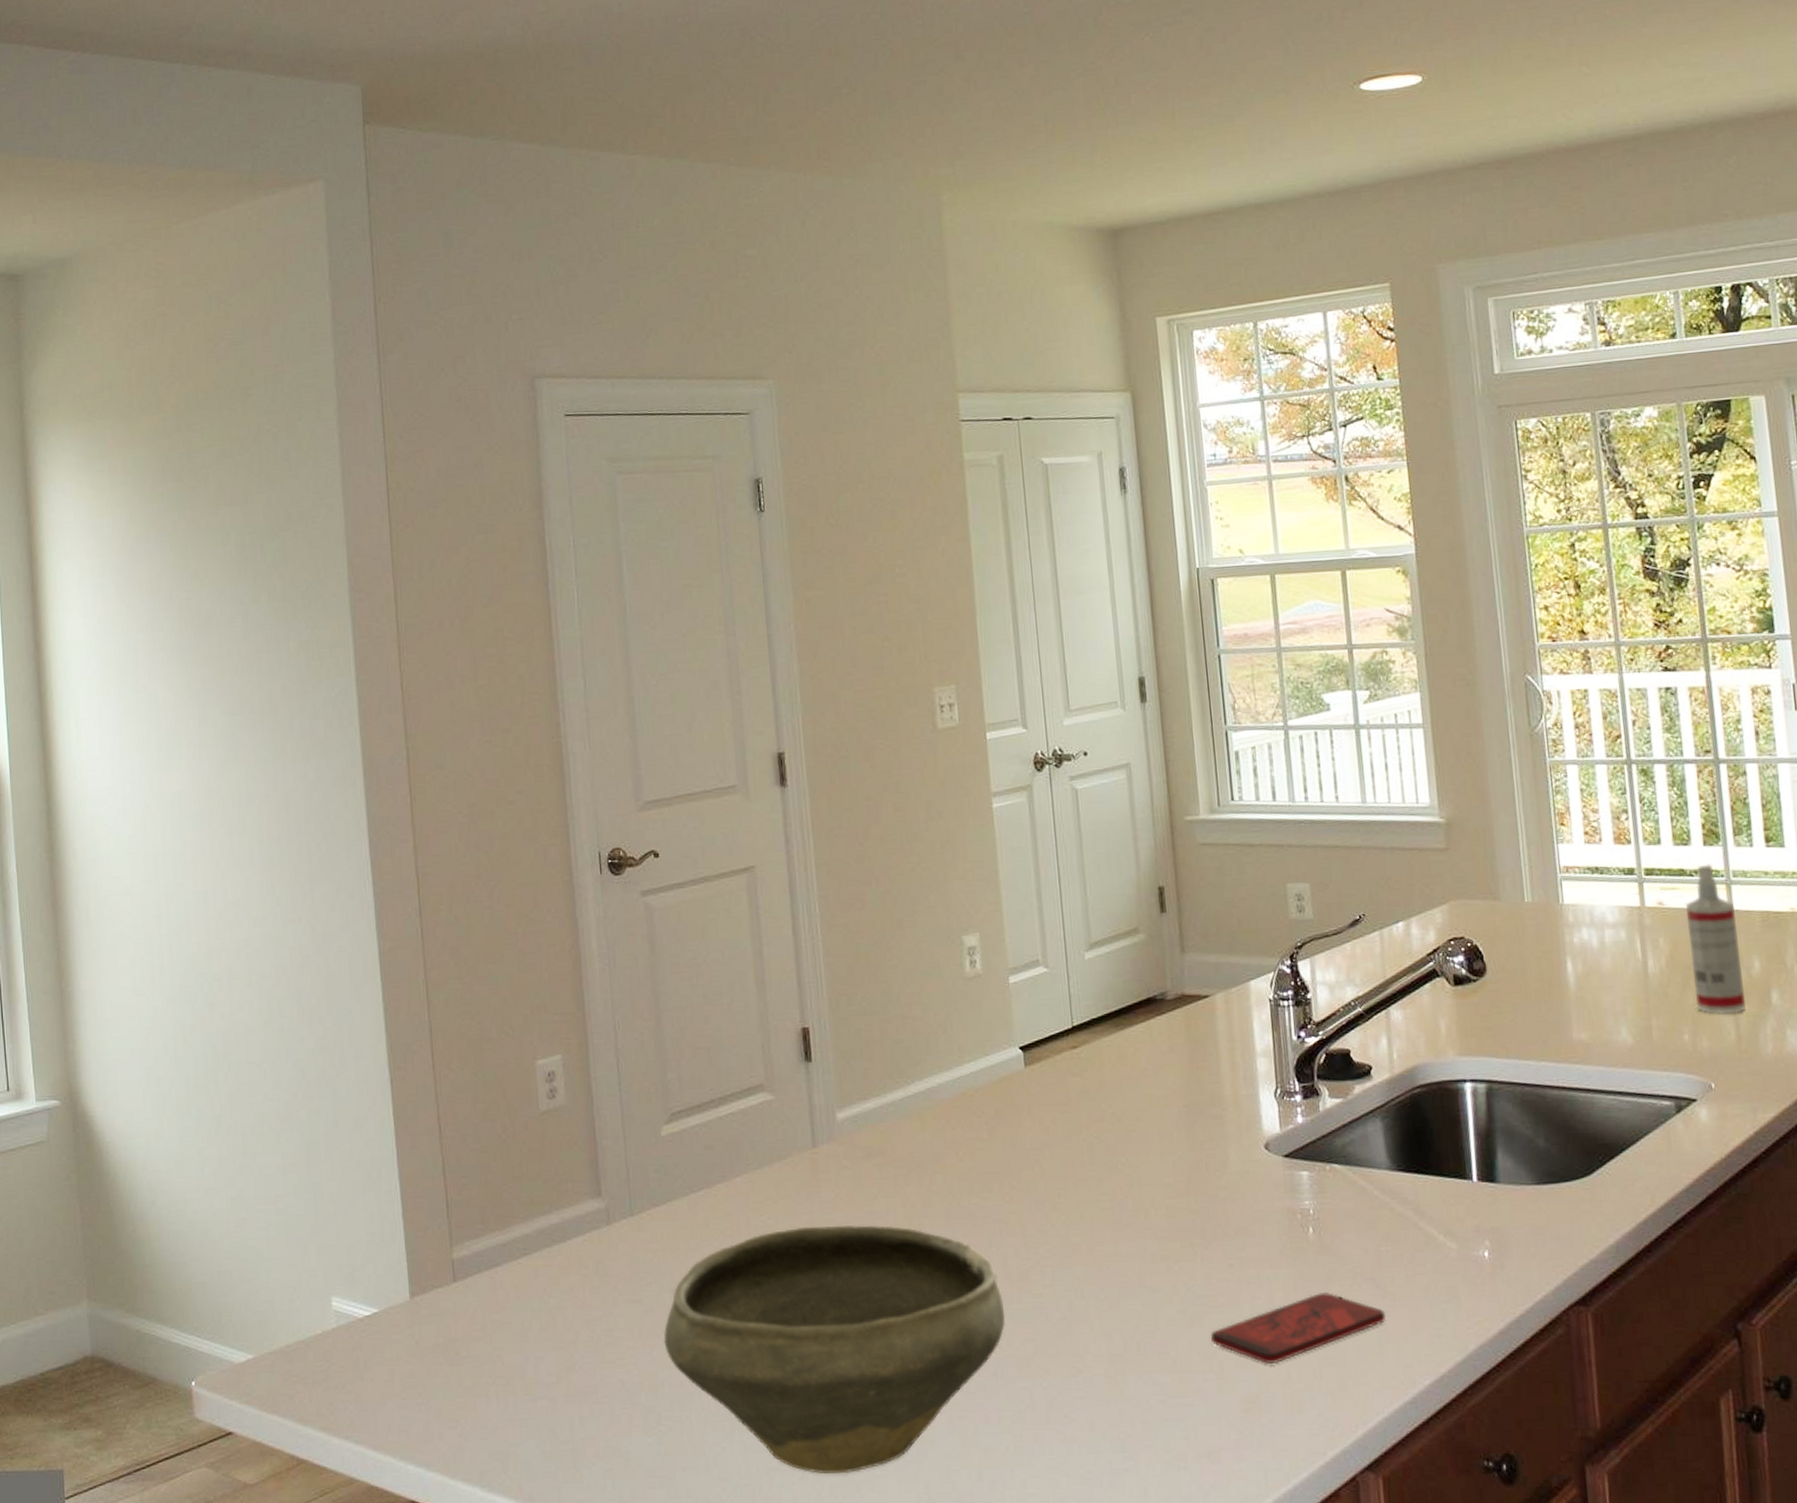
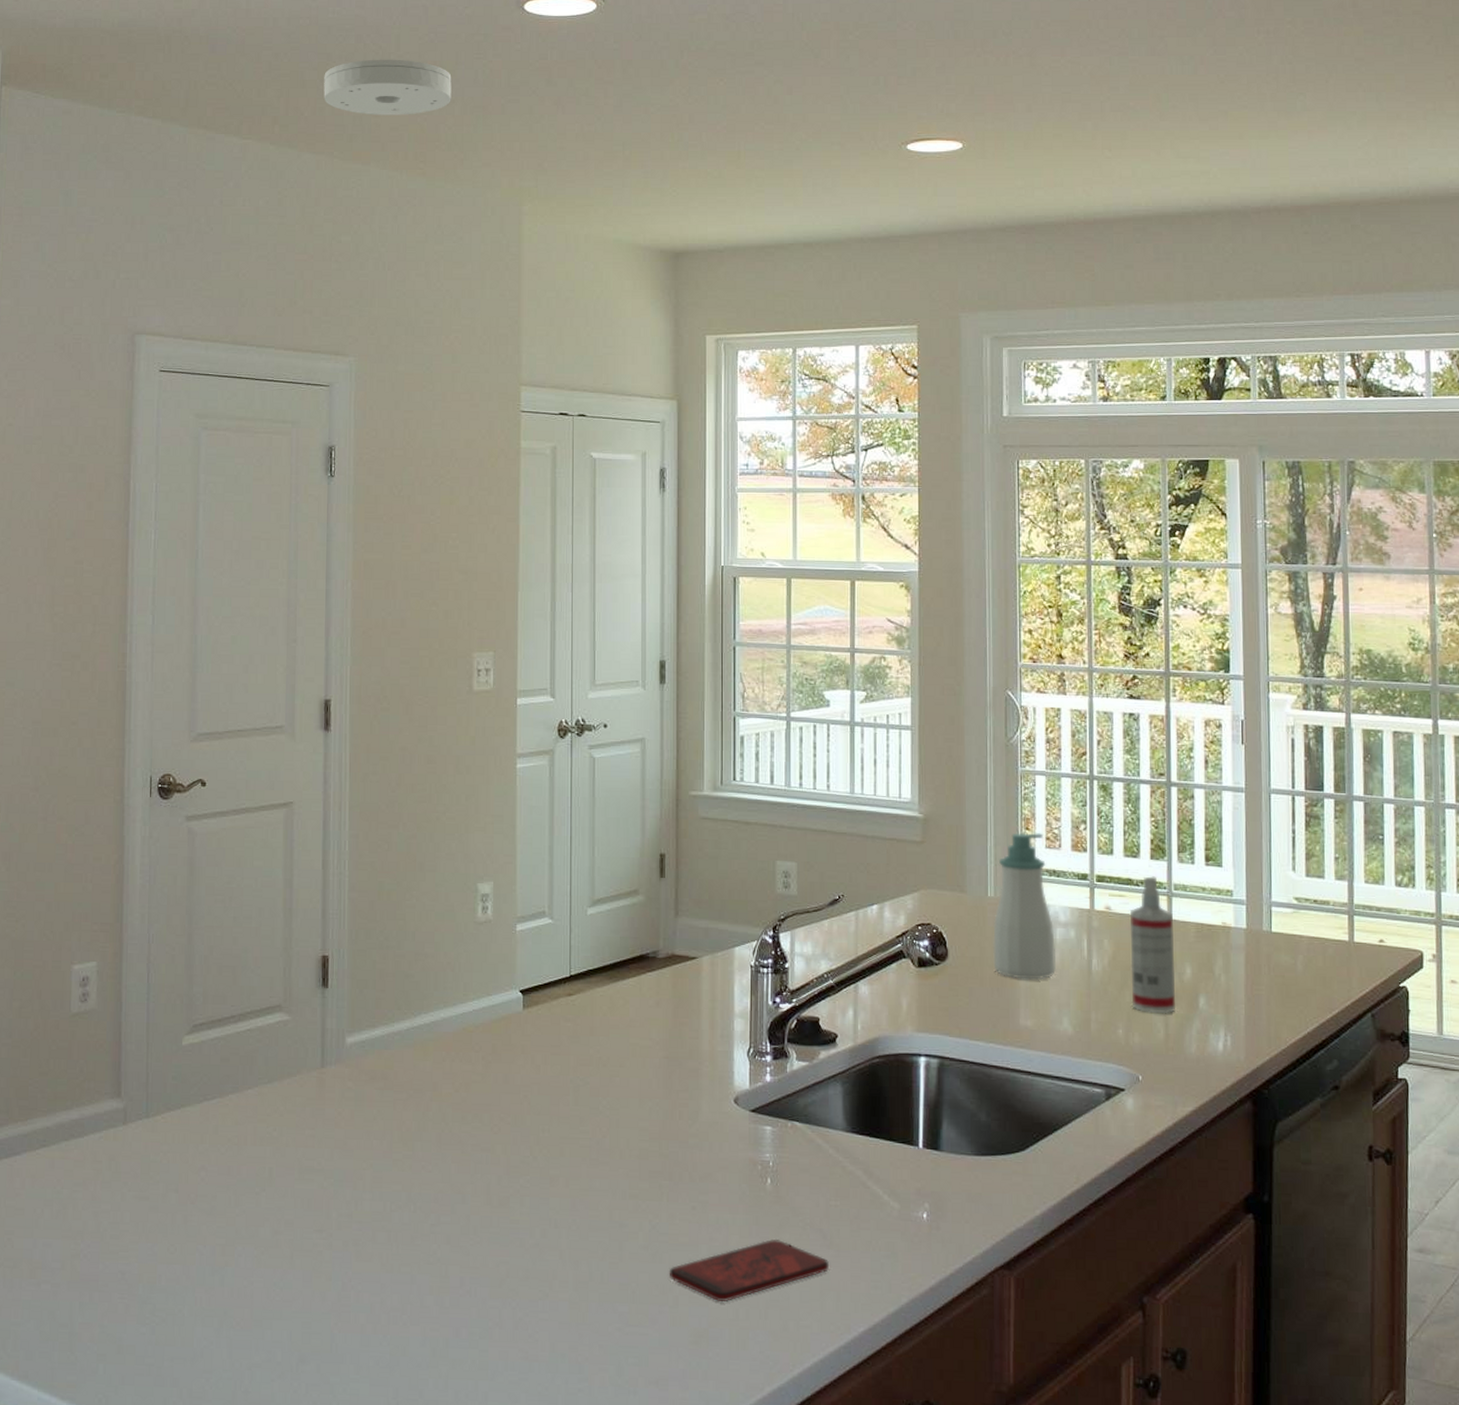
bowl: present [663,1225,1005,1475] -> none [165,1140,482,1375]
smoke detector: none [710,49,852,114] -> present [323,59,452,115]
soap bottle: none [1533,828,1608,989] -> present [993,833,1056,980]

